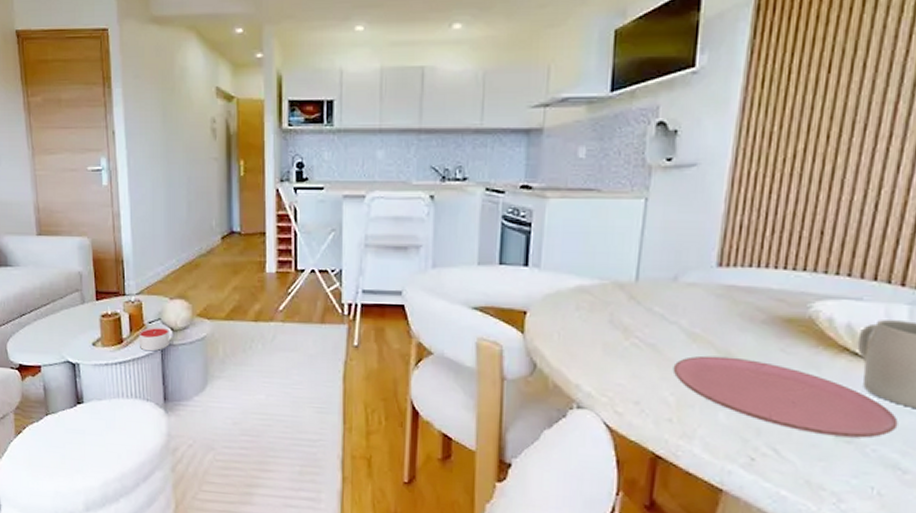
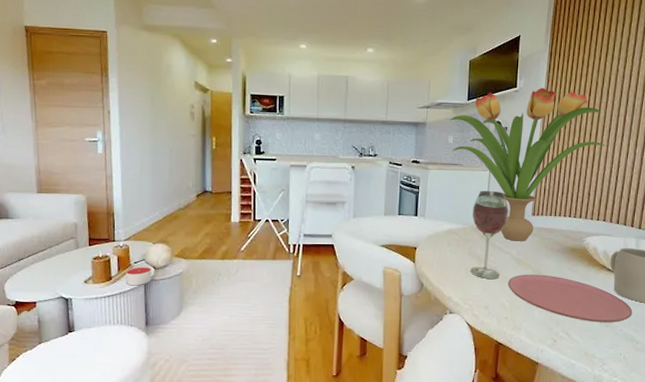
flower arrangement: none [581,65,856,306] -> present [450,88,605,241]
wineglass: none [611,228,677,361] -> present [470,190,508,279]

